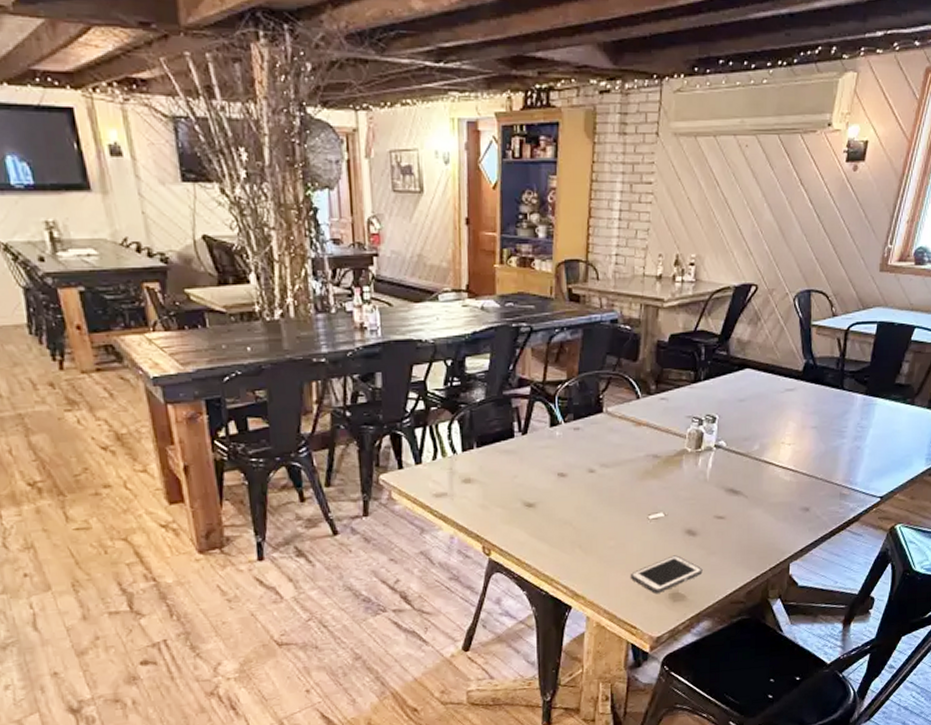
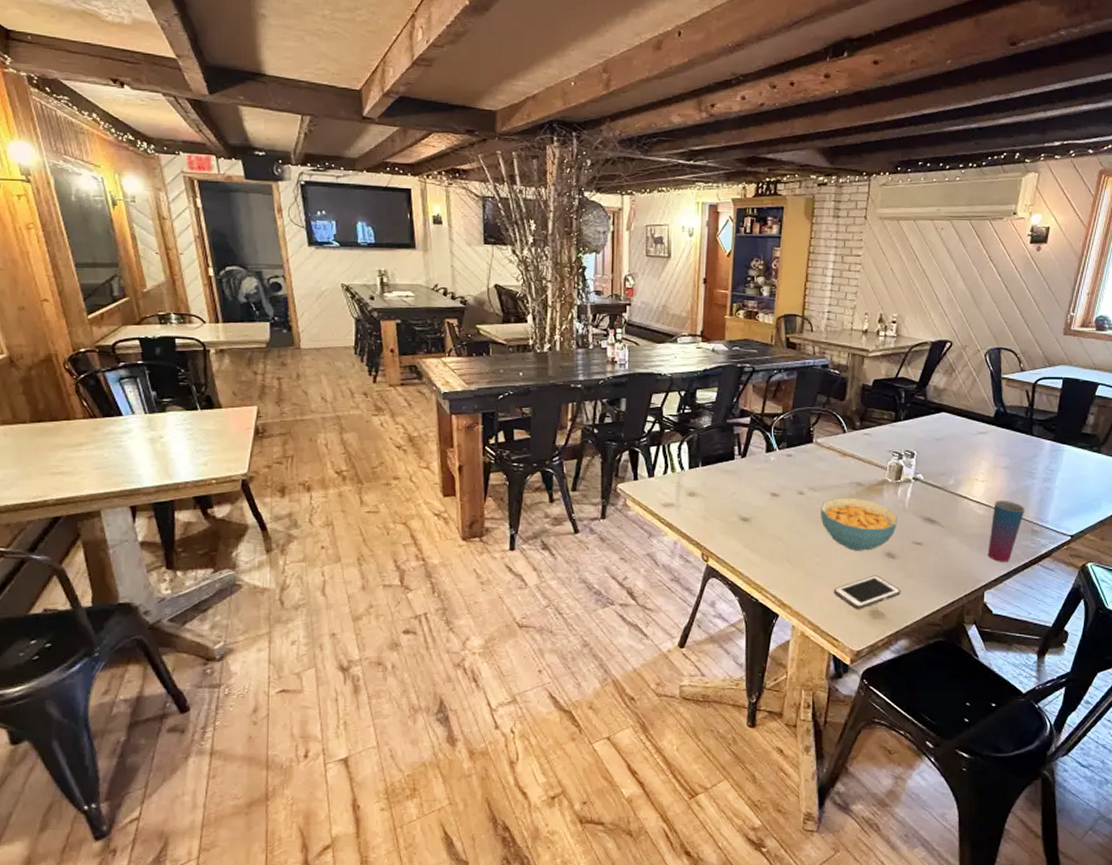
cereal bowl: none [614,472,699,531] -> present [820,497,899,551]
cup: none [793,463,834,531] -> present [987,499,1026,562]

